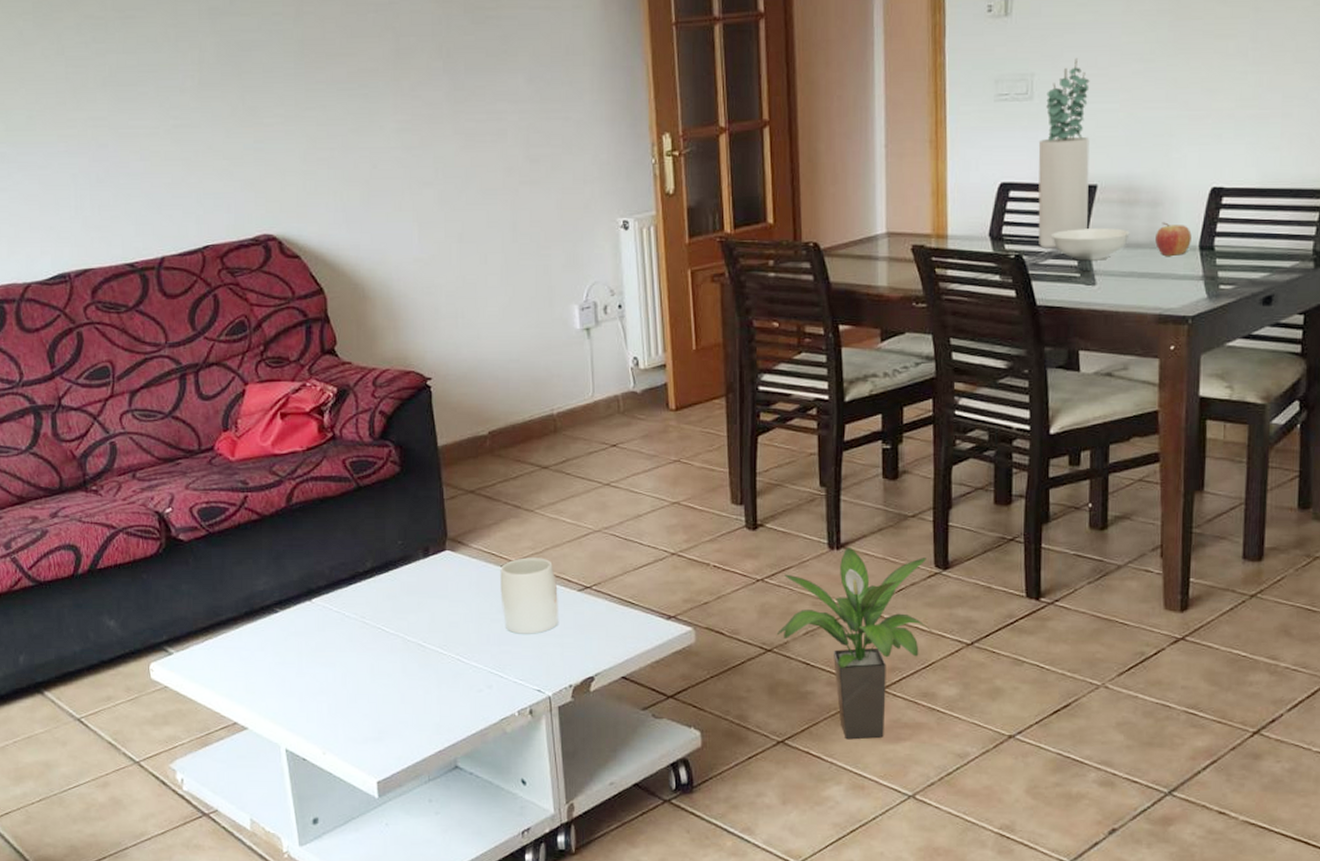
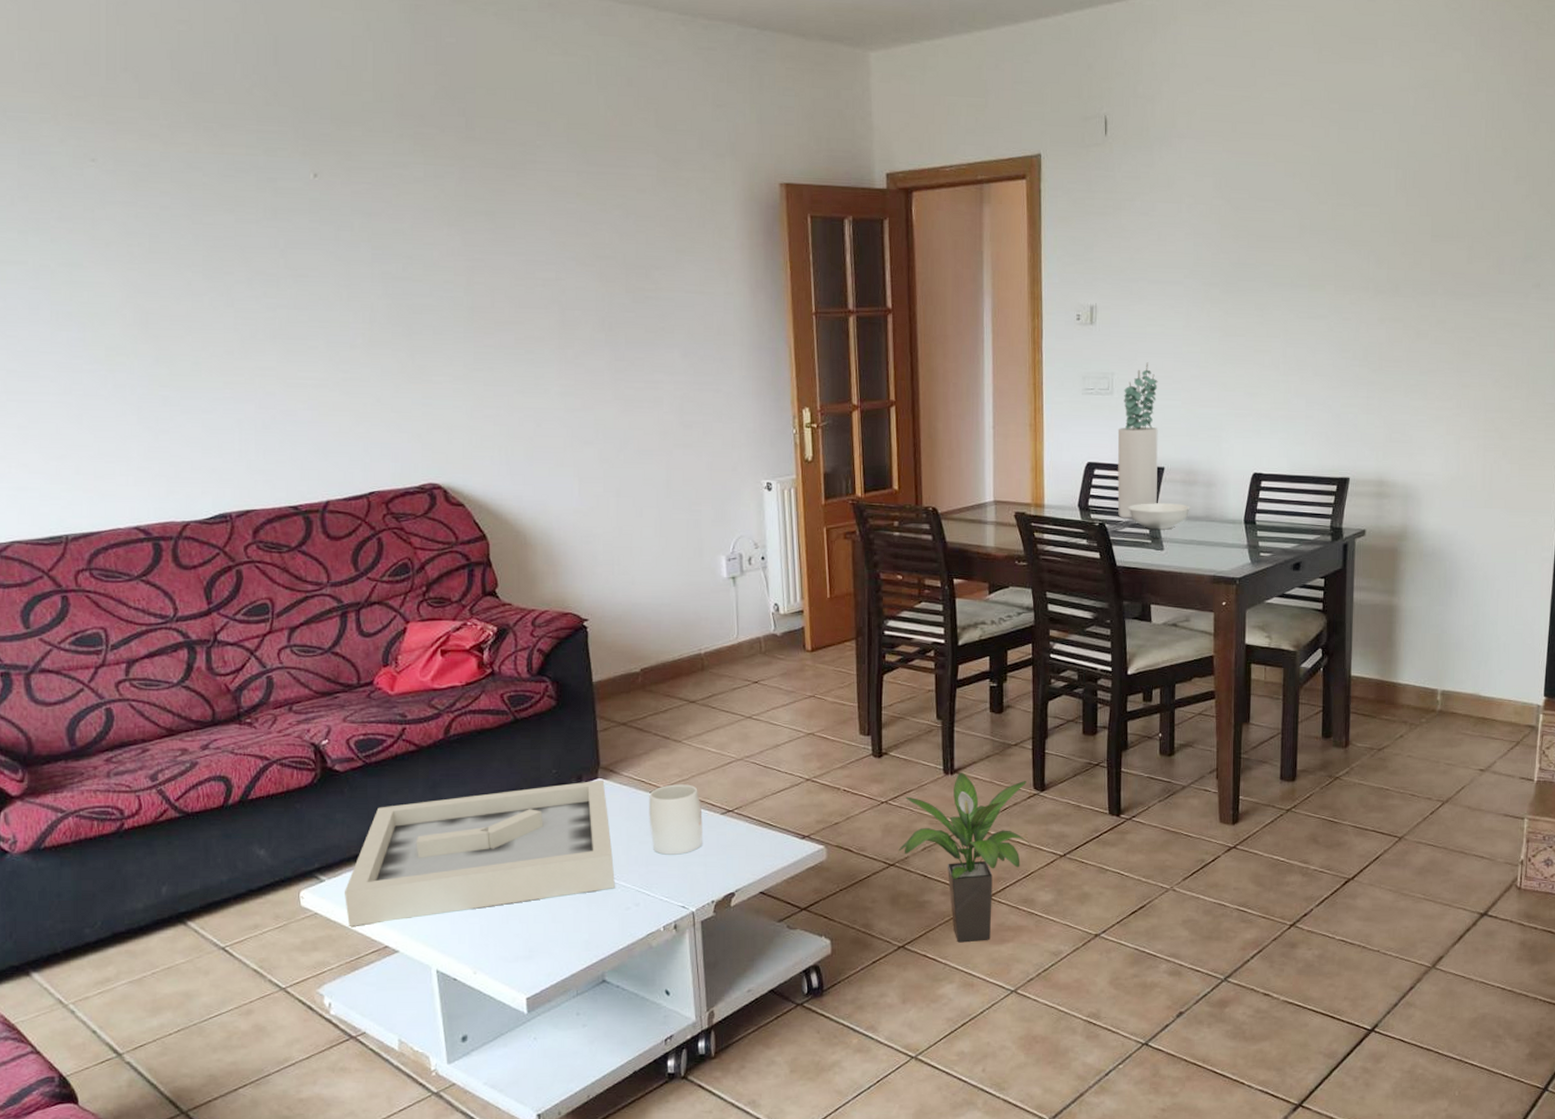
decorative tray: none [193,552,466,701] -> present [345,780,615,926]
fruit: present [1155,222,1192,257] -> none [1210,500,1238,529]

